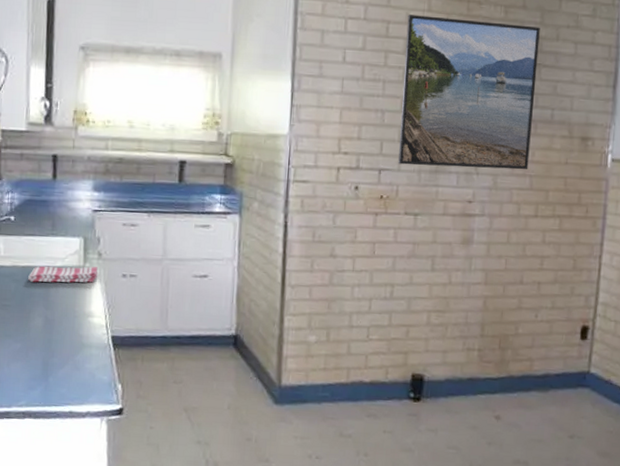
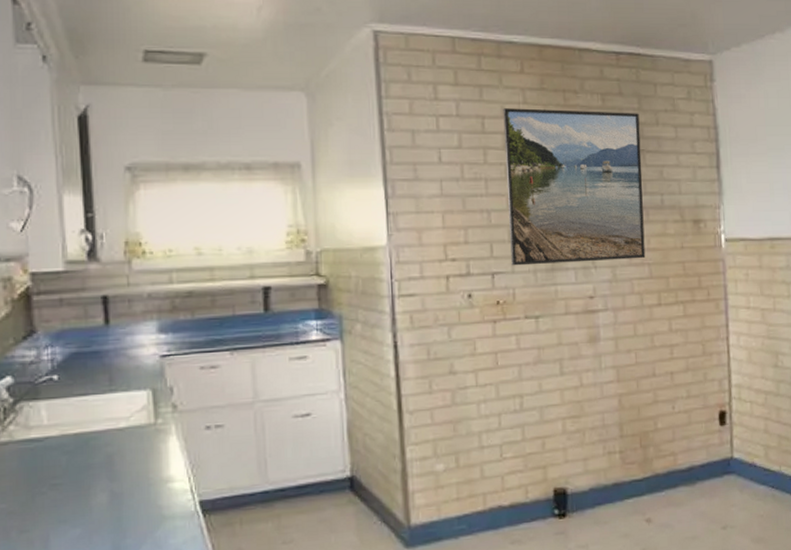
dish towel: present [28,266,99,283] -> none [83,422,175,451]

